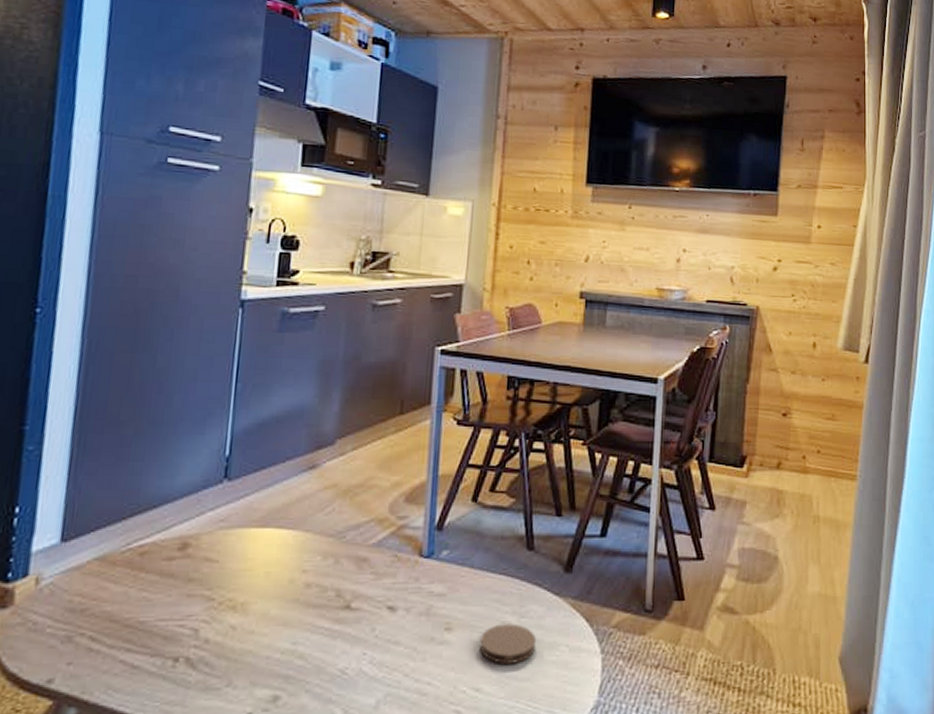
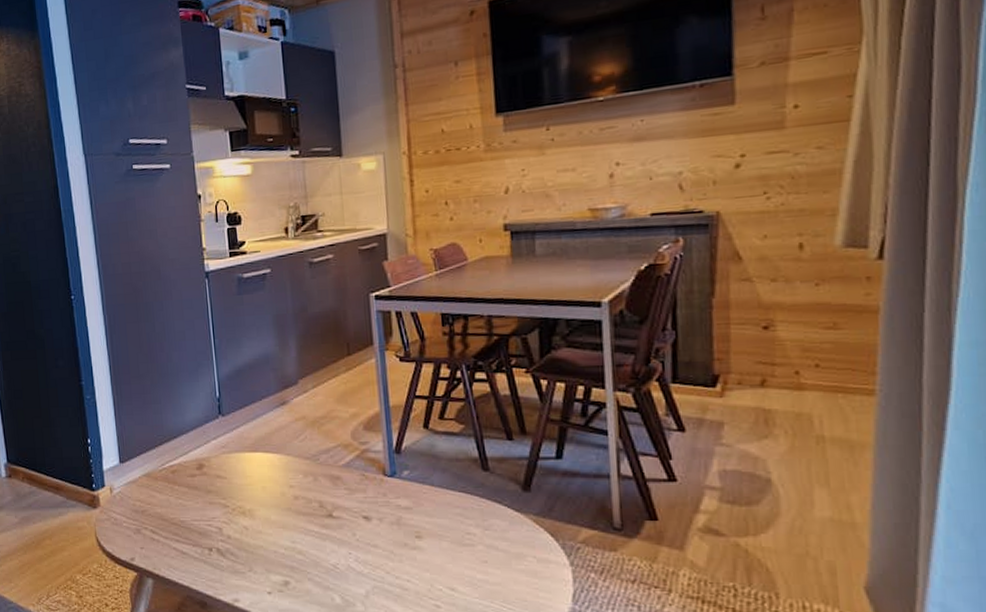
coaster: present [480,624,537,664] -> none [449,535,503,569]

